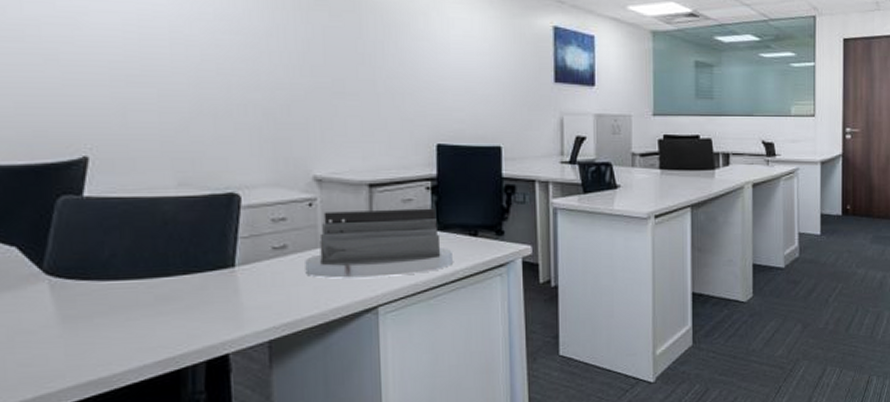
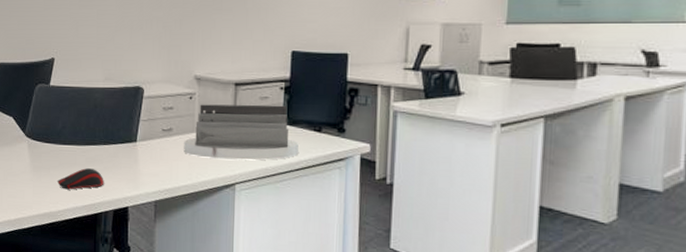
computer mouse: none [106,309,188,343] -> present [57,168,104,190]

